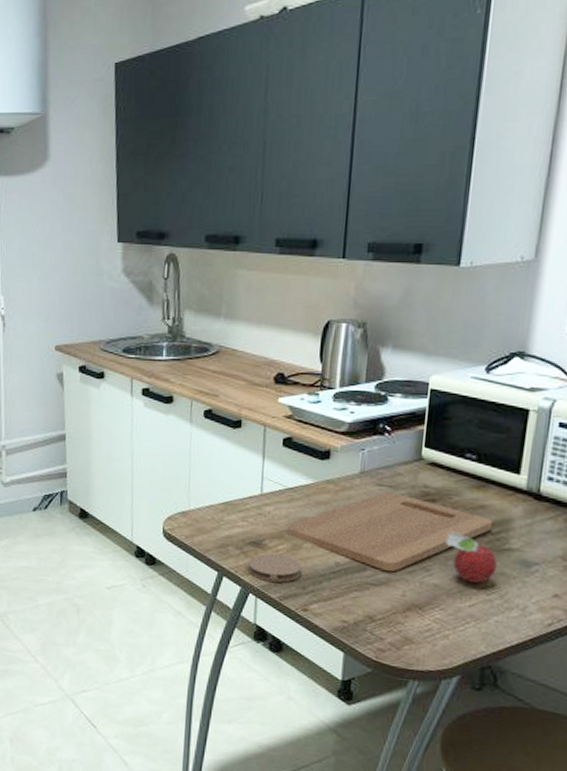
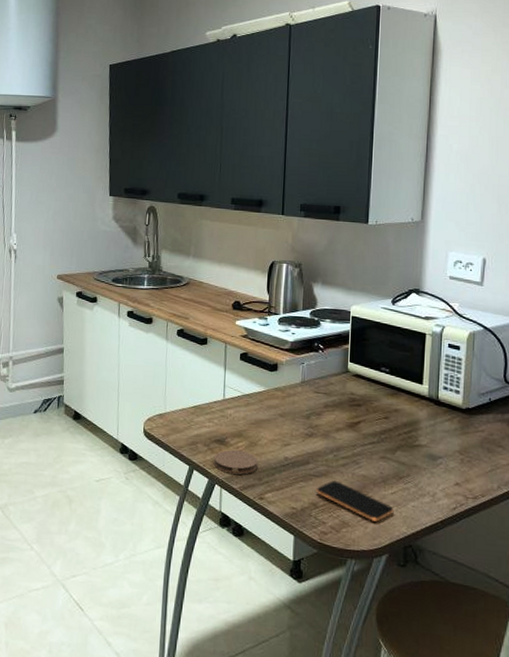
cutting board: present [286,491,493,572] -> none [244,397,405,465]
smartphone: none [373,590,471,639] -> present [316,481,394,522]
fruit: present [445,531,497,583] -> none [370,430,410,474]

